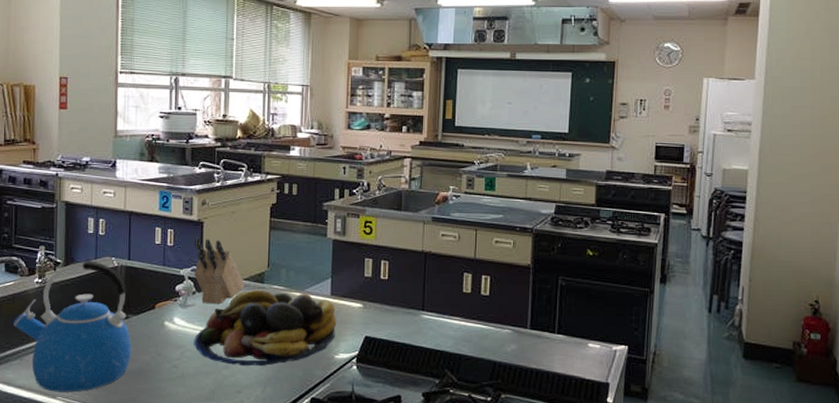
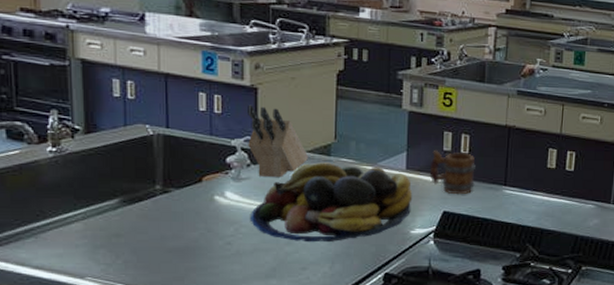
kettle: present [13,259,131,392] -> none [23,126,175,272]
mug: none [352,277,394,320] -> present [429,151,475,195]

